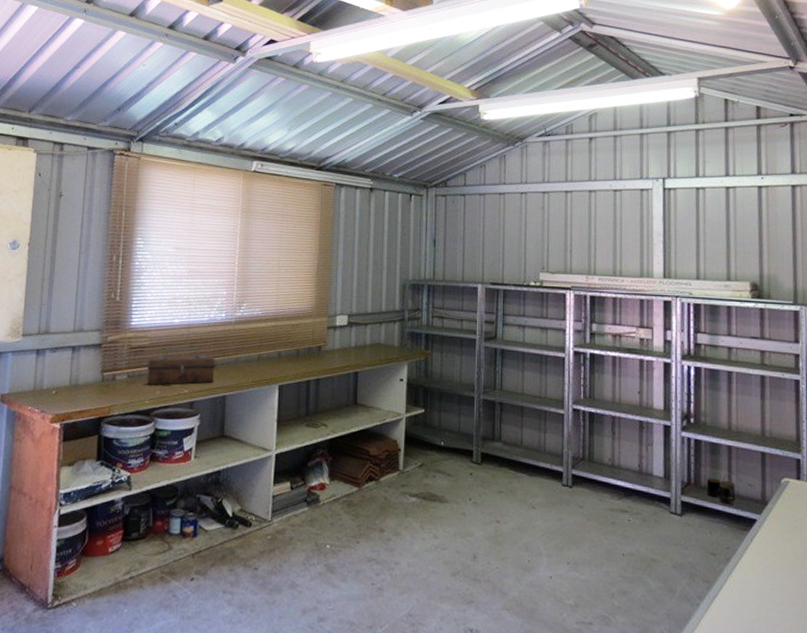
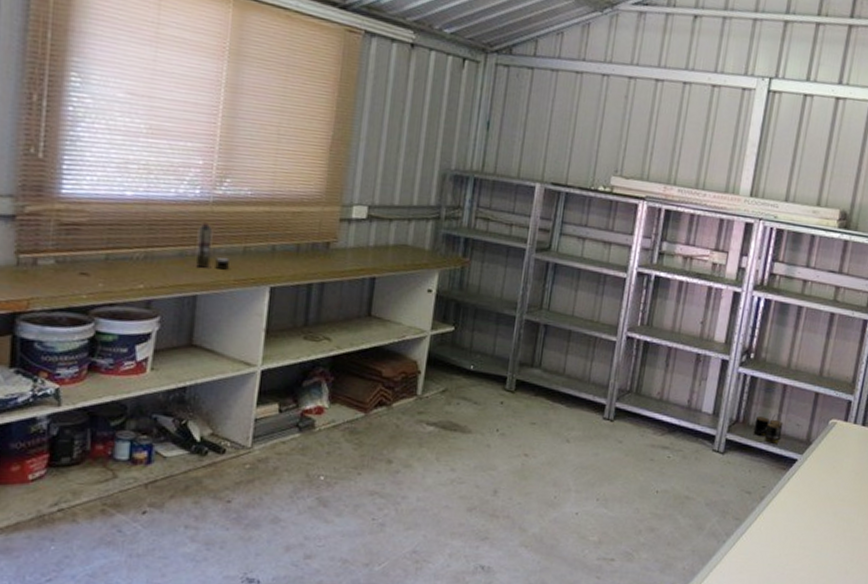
toolbox: present [146,347,216,385] -> none [83,228,185,278]
aerosol can: none [224,338,248,374] -> present [196,223,229,270]

